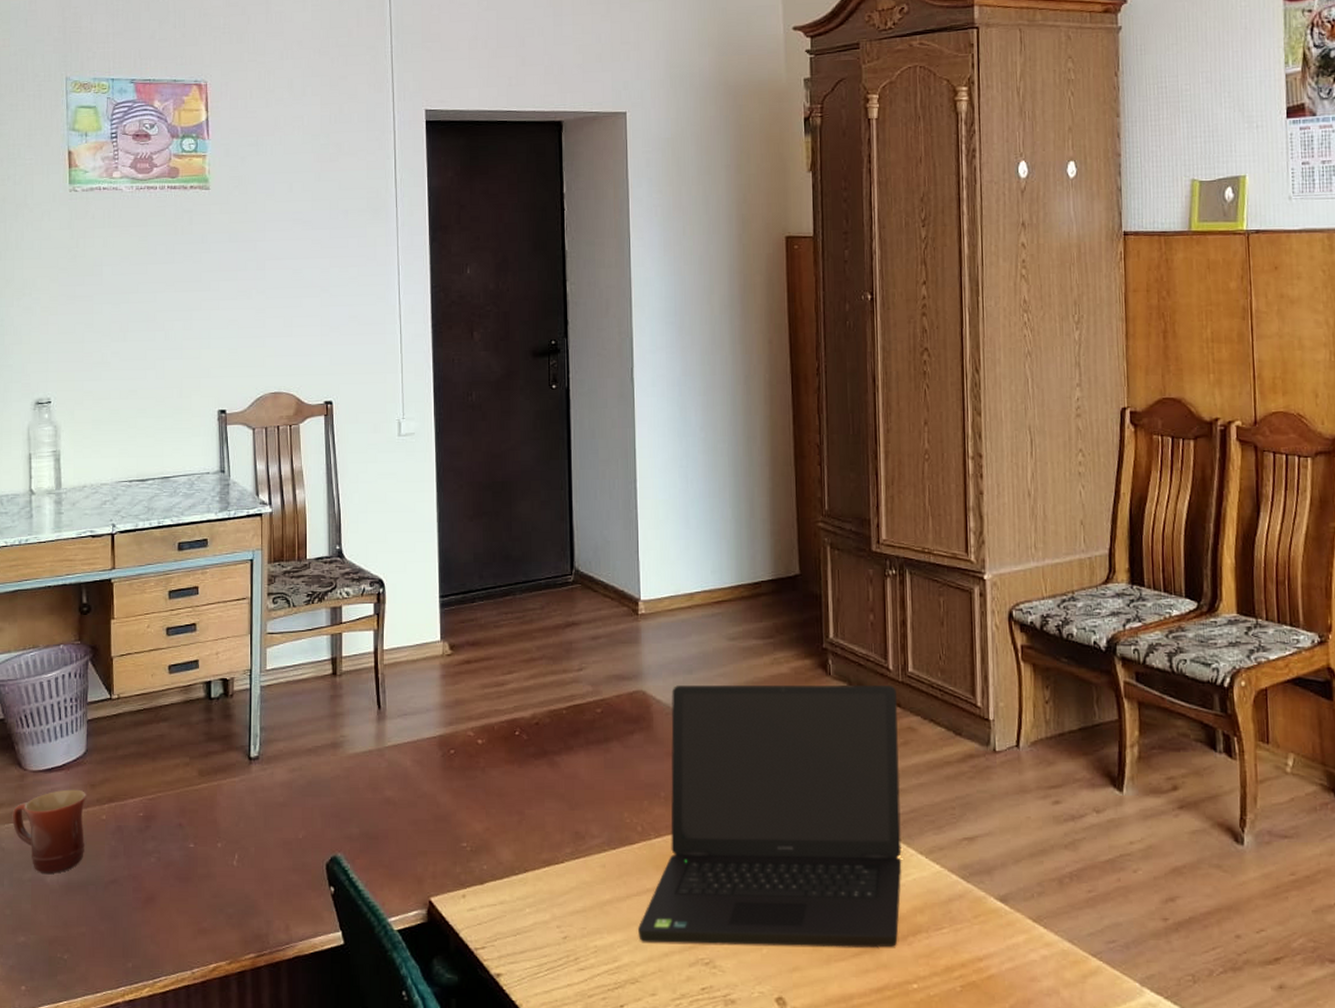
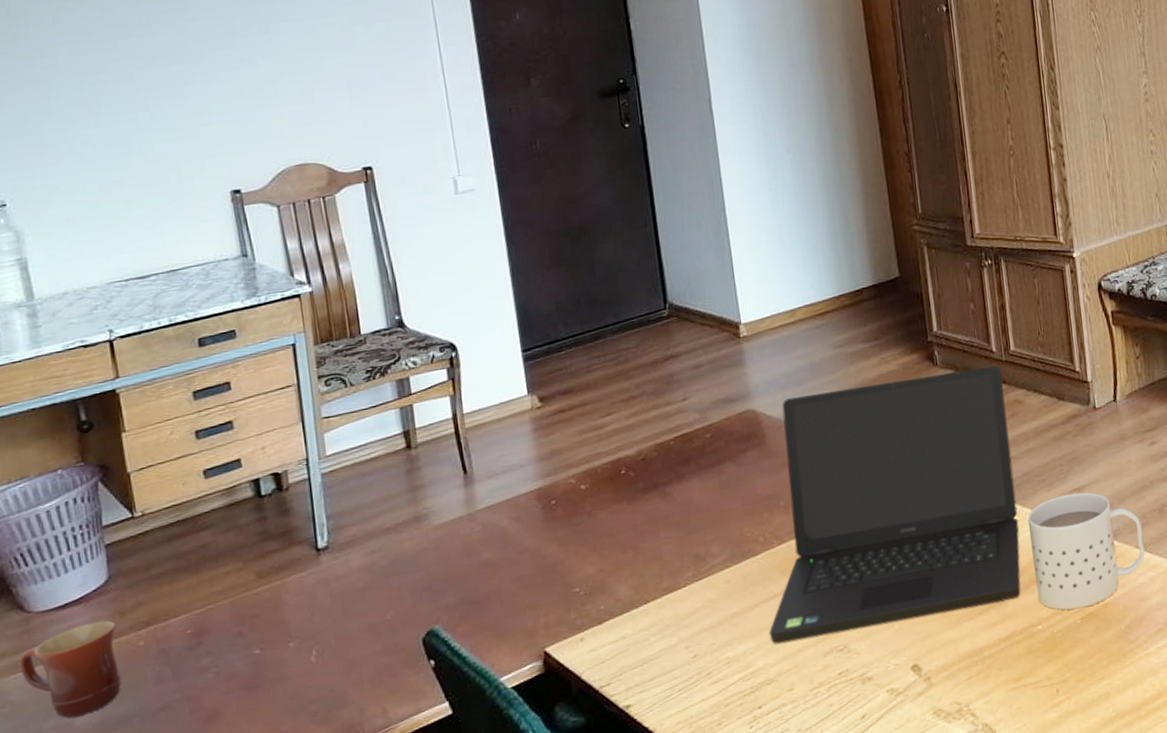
mug: none [911,843,1038,975] -> present [1027,492,1145,611]

